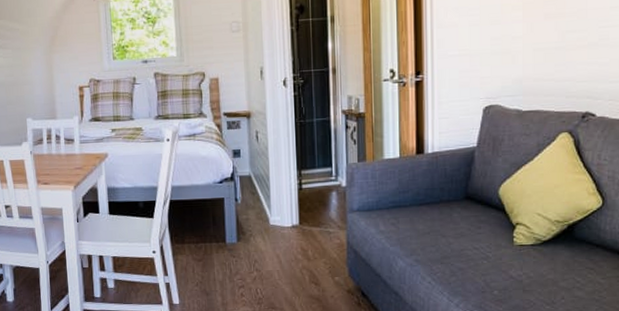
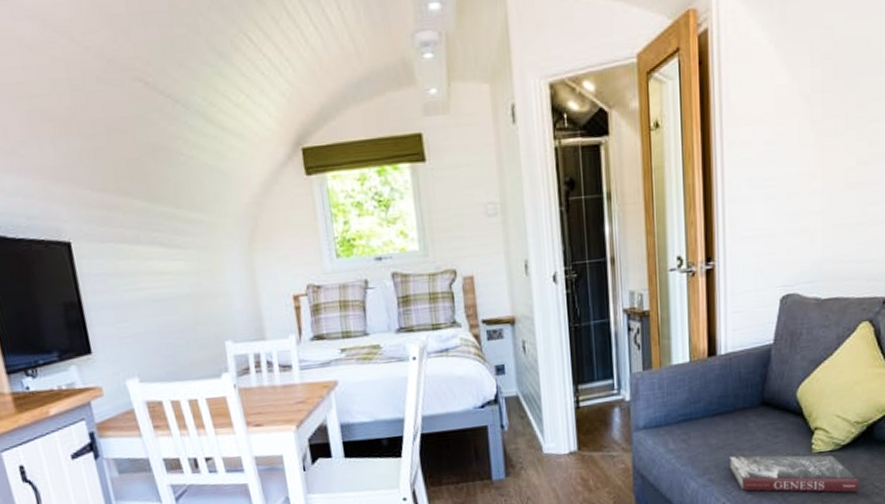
book: none [435,241,560,285] -> present [730,455,859,493]

